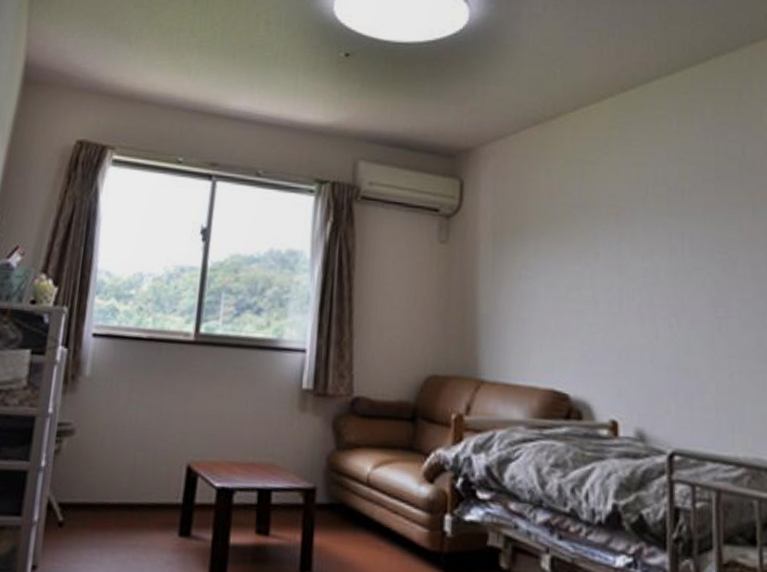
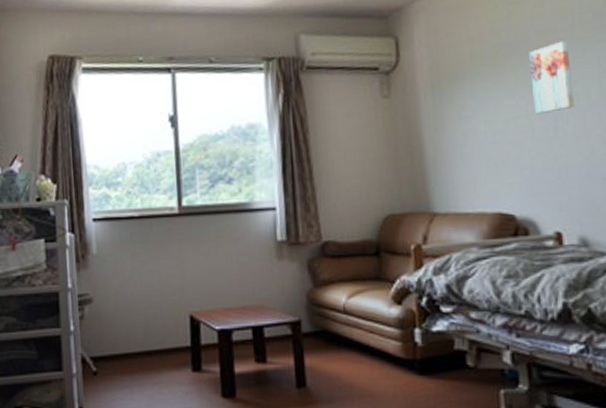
wall art: none [598,210,642,286] -> present [529,40,574,115]

